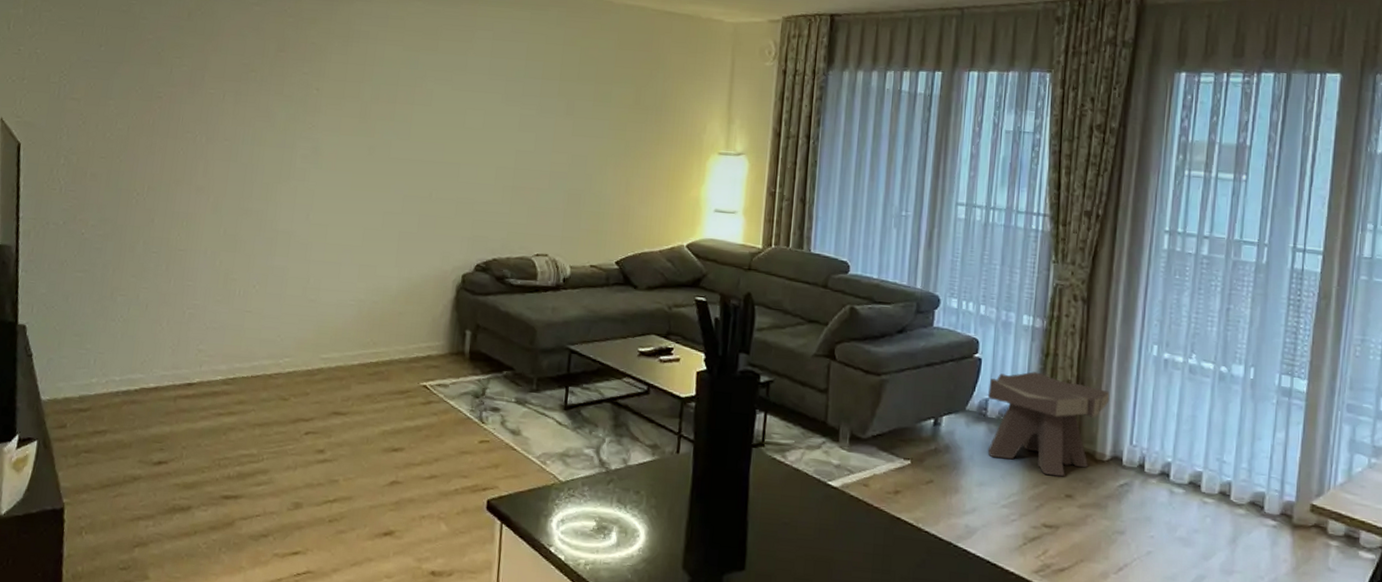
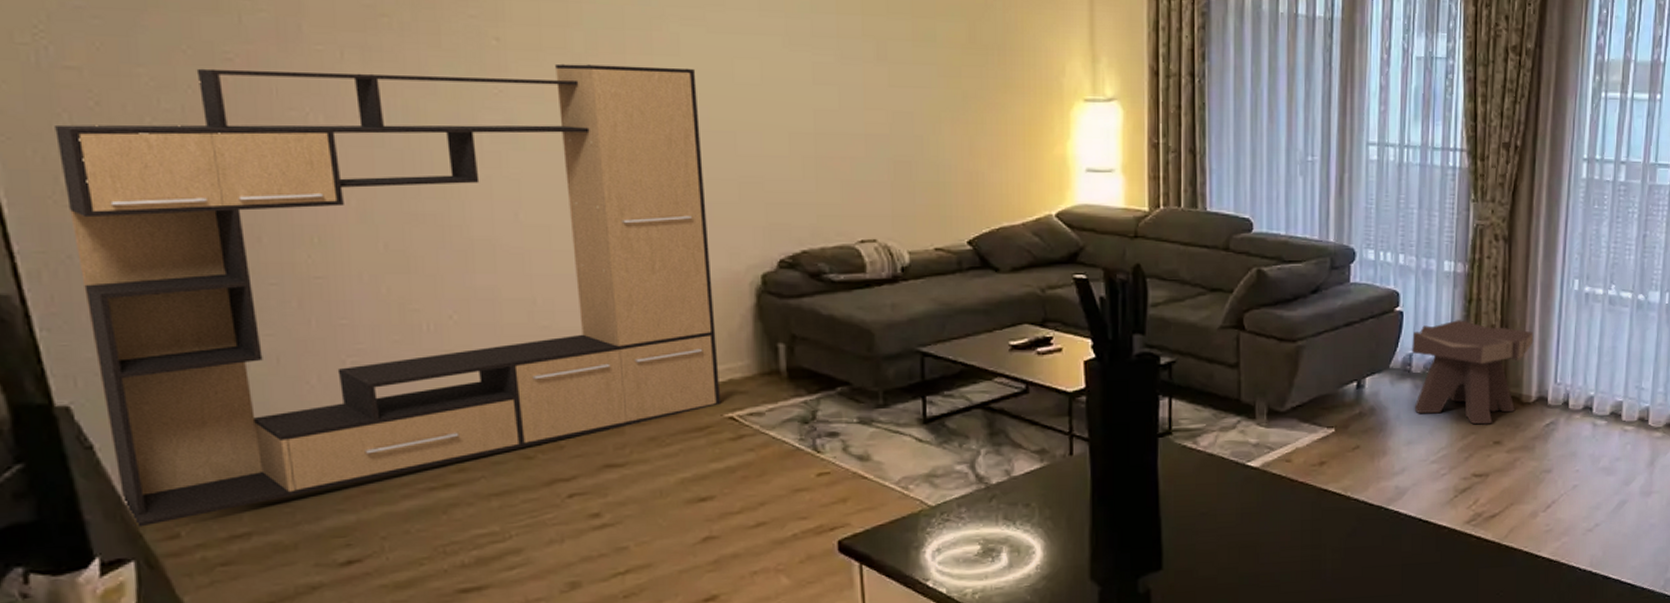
media console: none [39,102,440,417] -> present [55,63,722,527]

